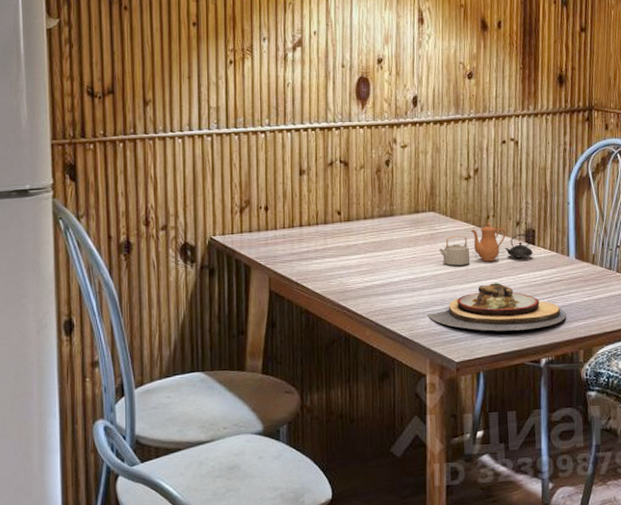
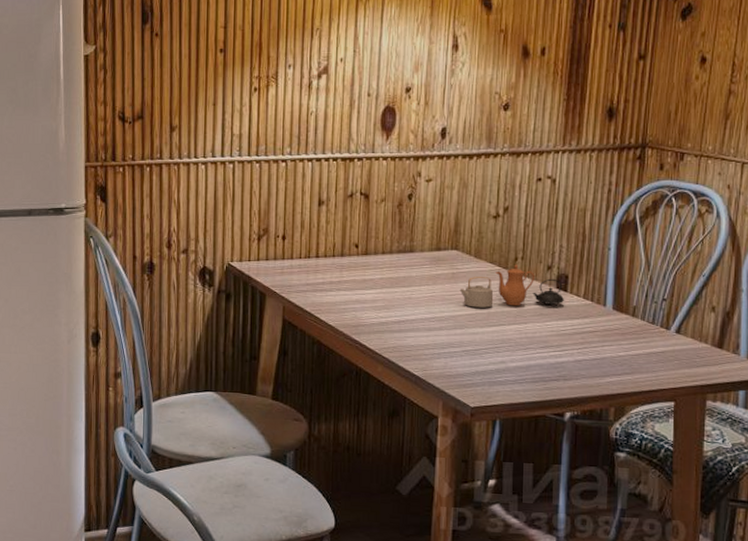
plate: present [427,283,567,331] -> none [443,328,598,381]

